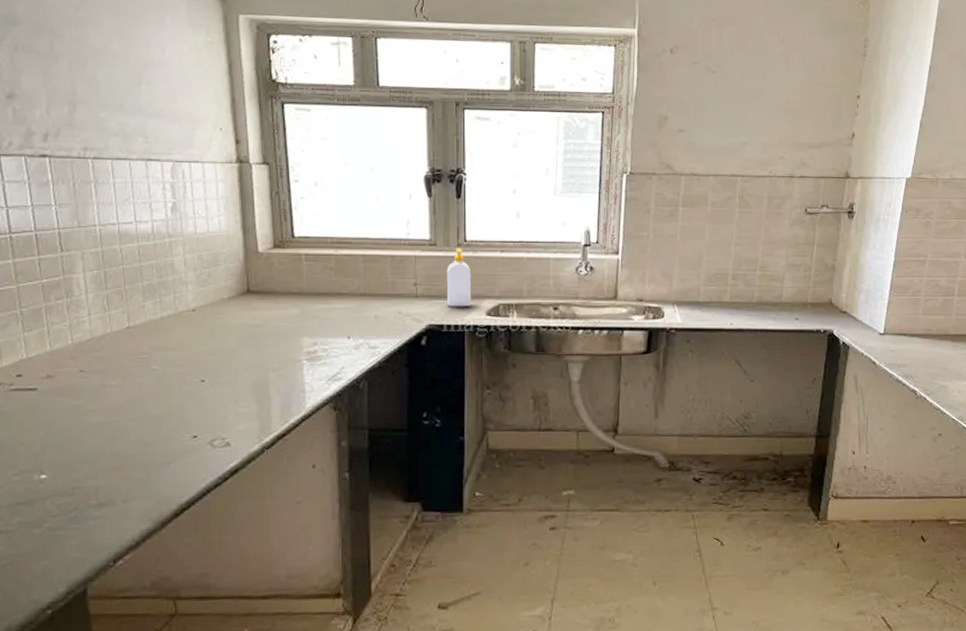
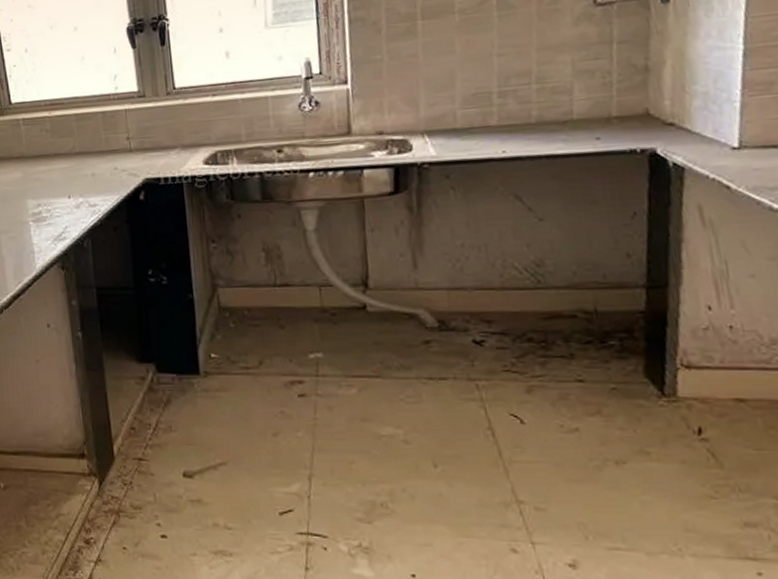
soap bottle: present [446,247,472,307] -> none [158,96,187,159]

